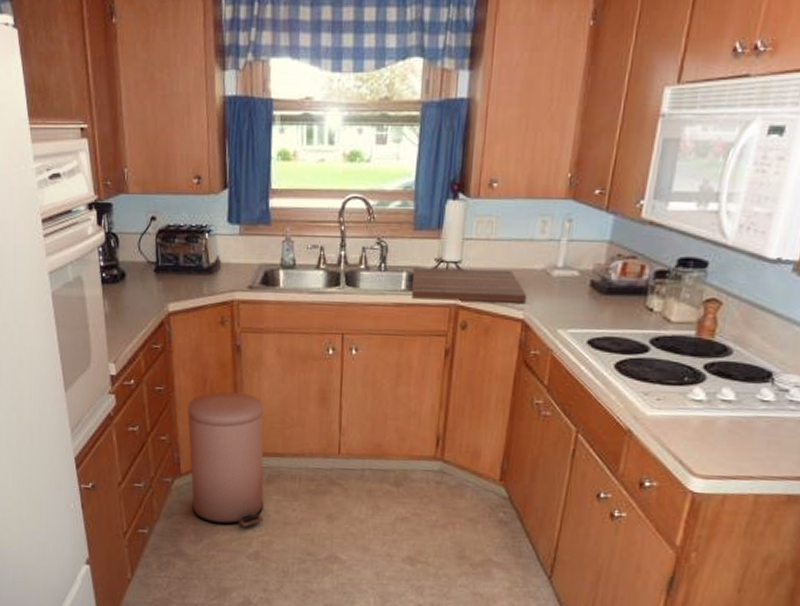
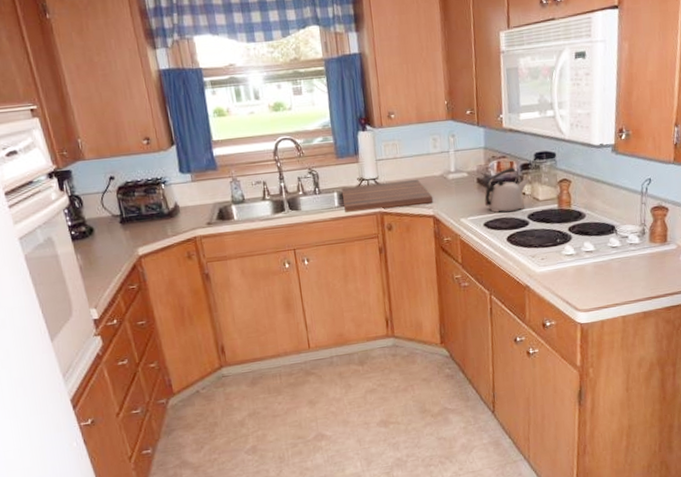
pedal bin: present [187,391,264,528] -> none [170,312,255,431]
kettle: none [594,273,663,330] -> present [484,167,530,213]

